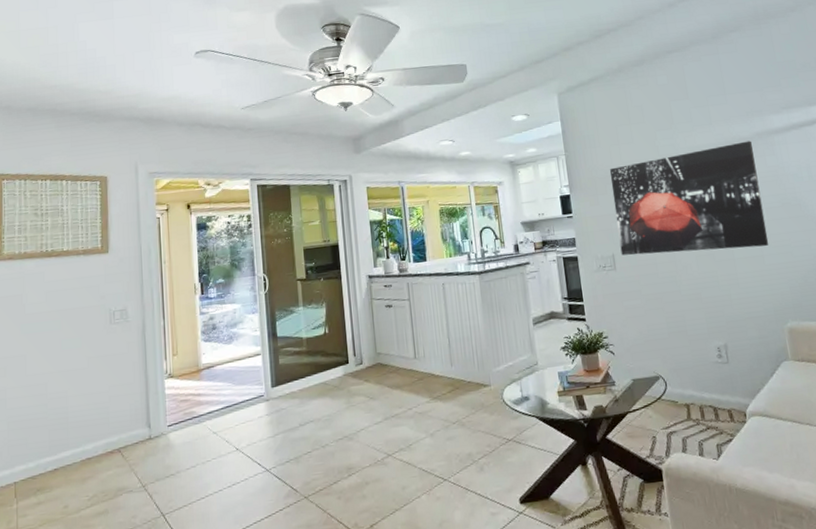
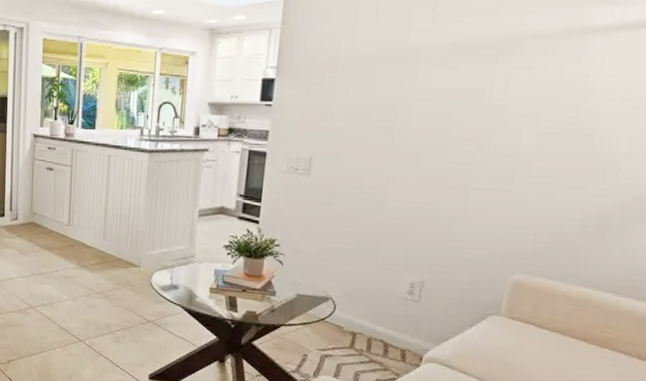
wall art: present [609,141,769,256] -> none [321,39,550,179]

